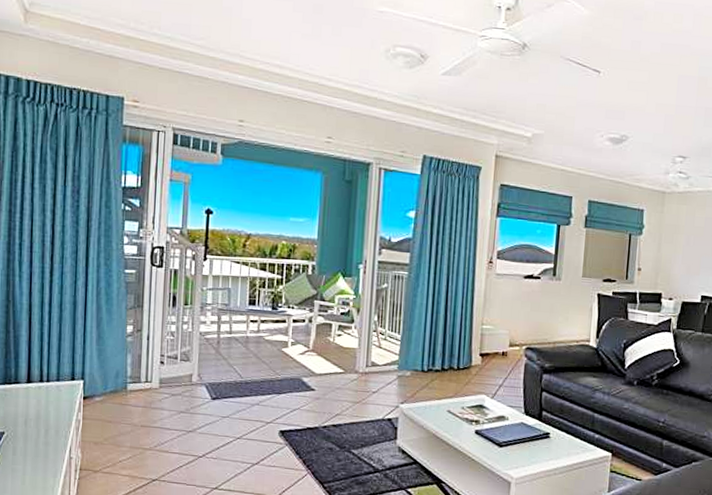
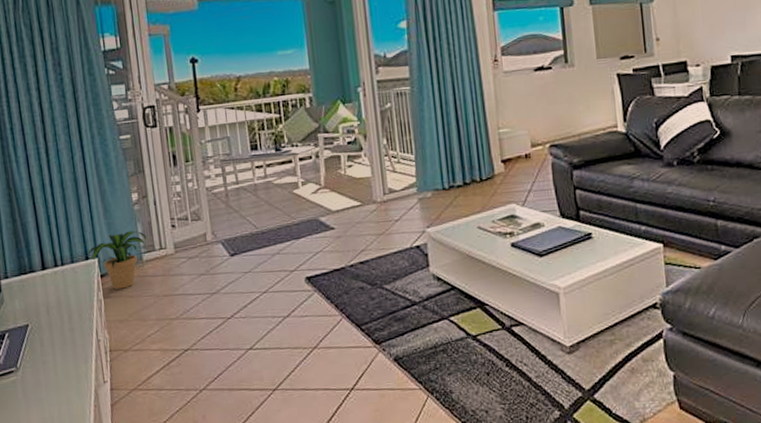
potted plant: none [74,360,135,413] -> present [87,230,147,289]

